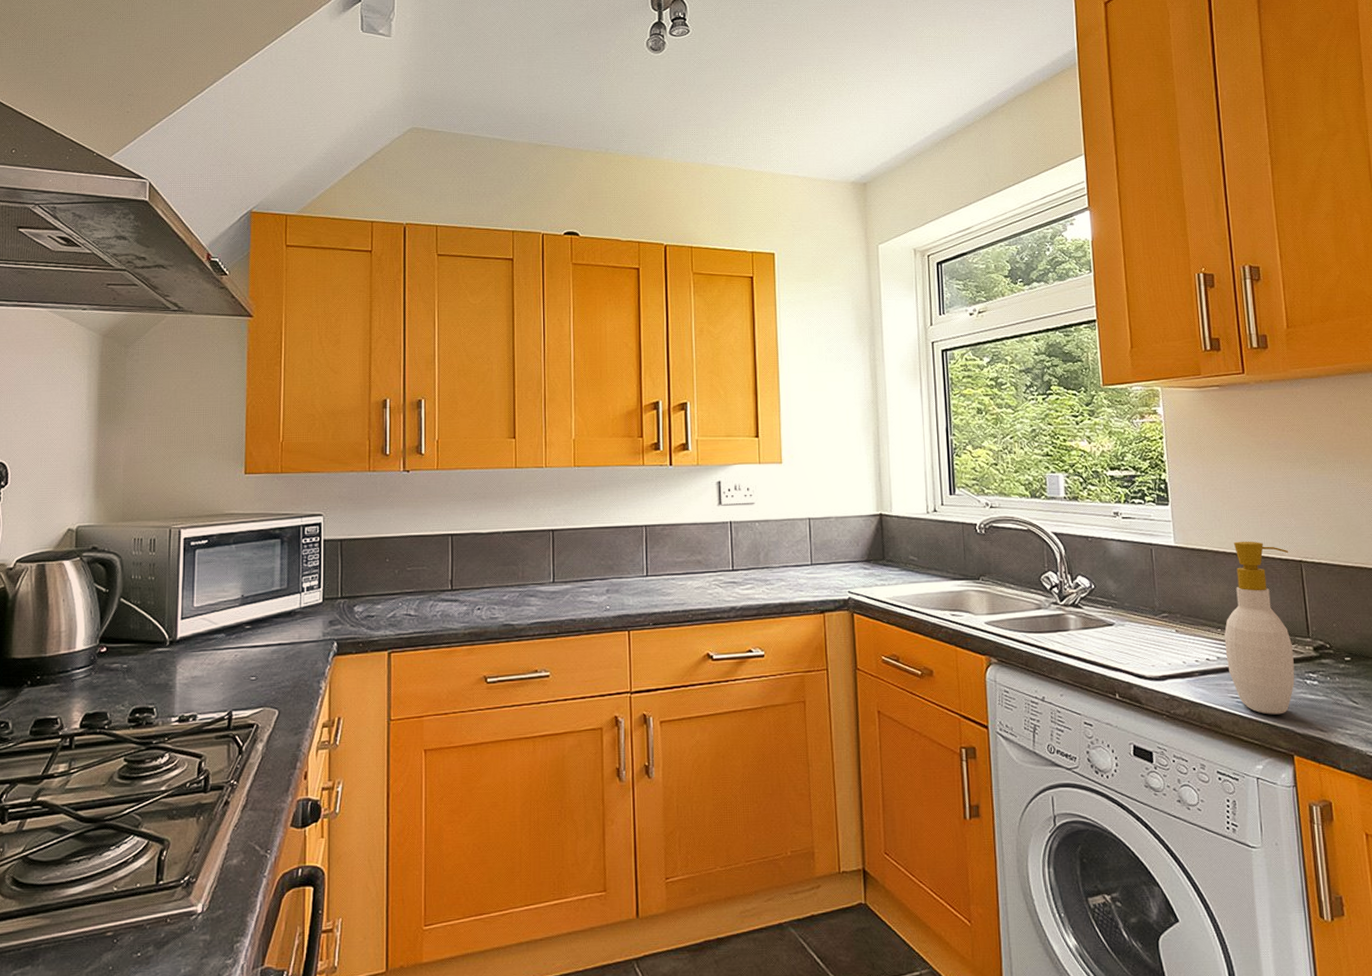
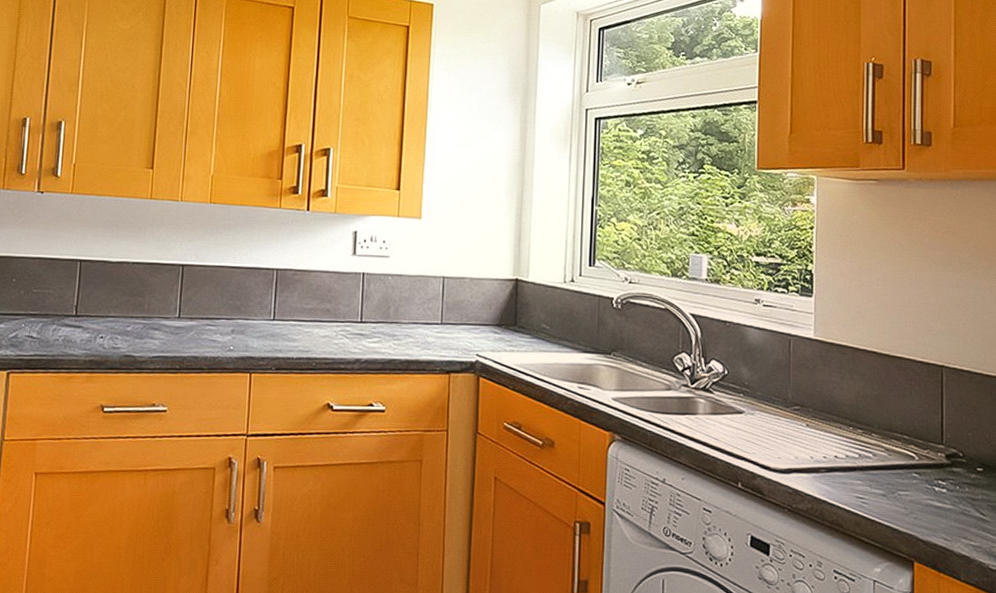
soap bottle: present [1224,541,1295,715] -> none [855,340,931,519]

